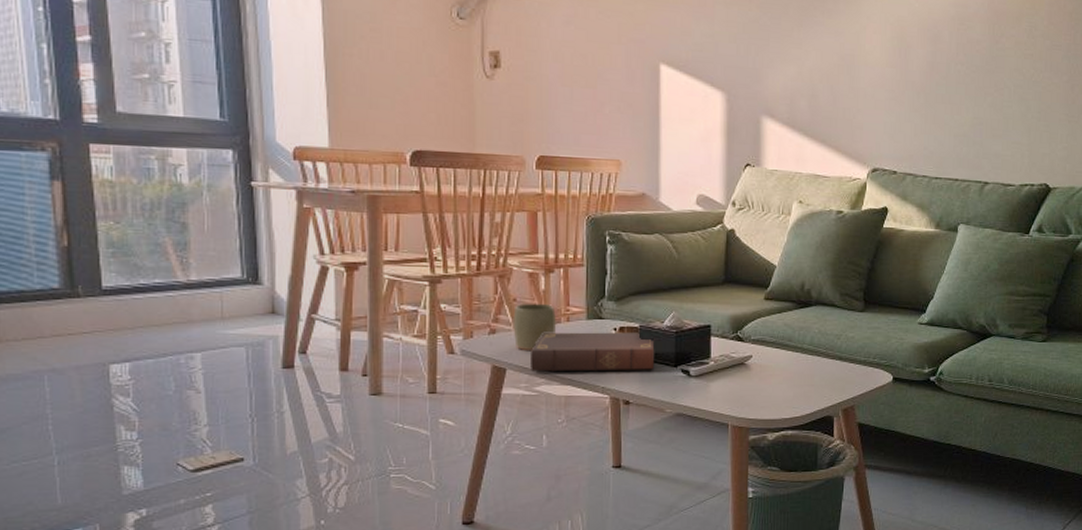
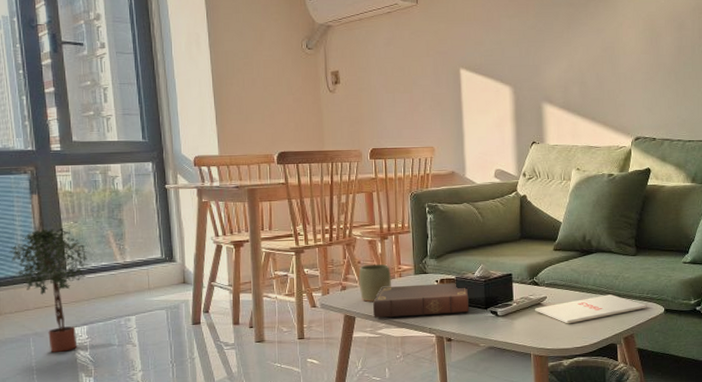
potted tree: none [15,227,135,396] -> present [9,228,89,352]
magazine: none [736,357,873,390] -> present [534,294,647,324]

